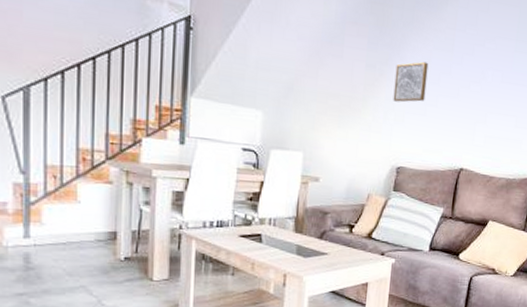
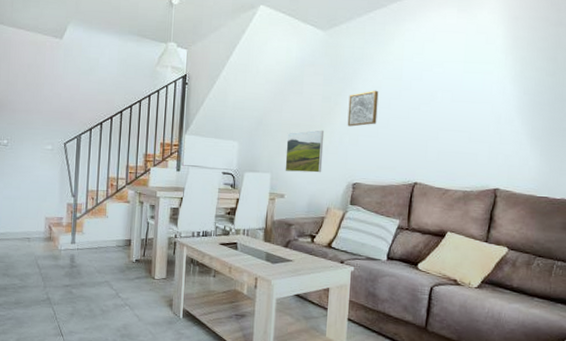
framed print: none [320,103,368,154] -> present [285,130,325,173]

